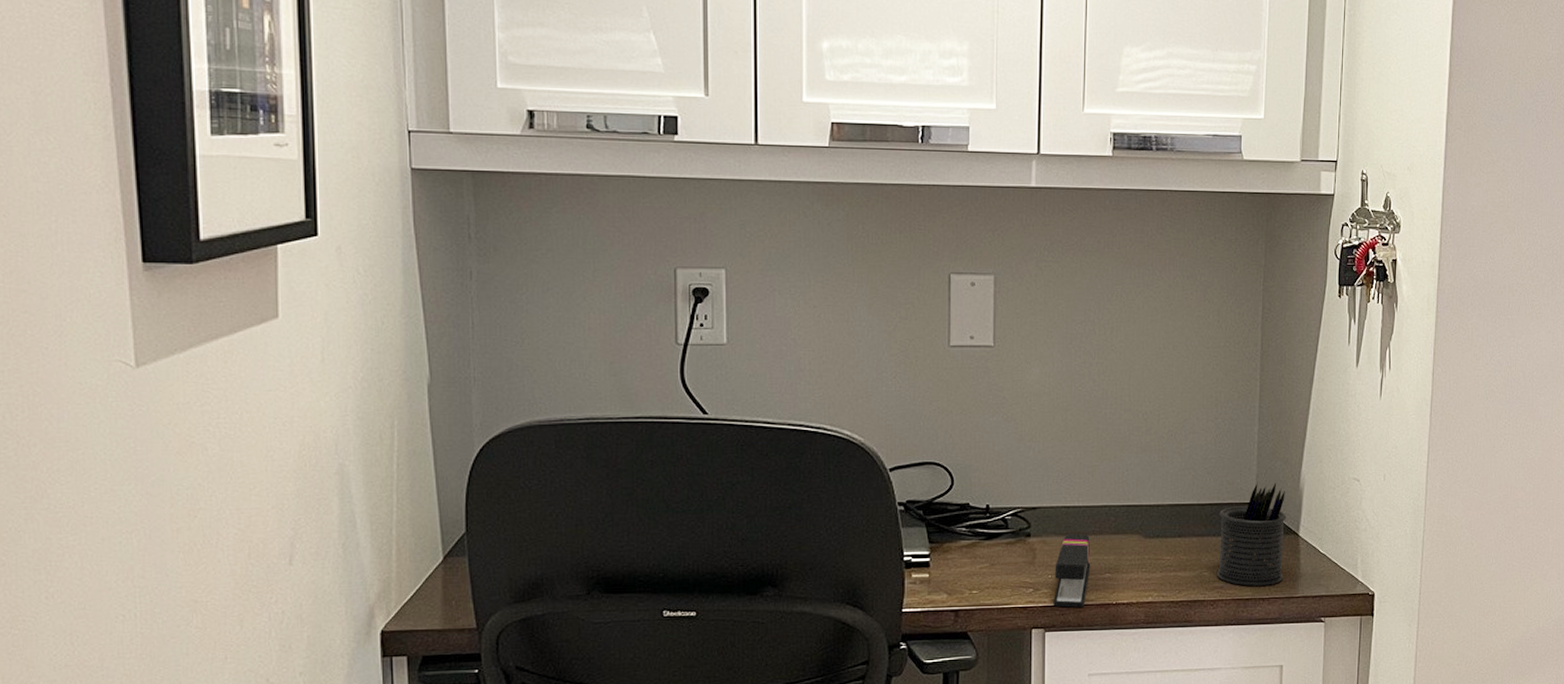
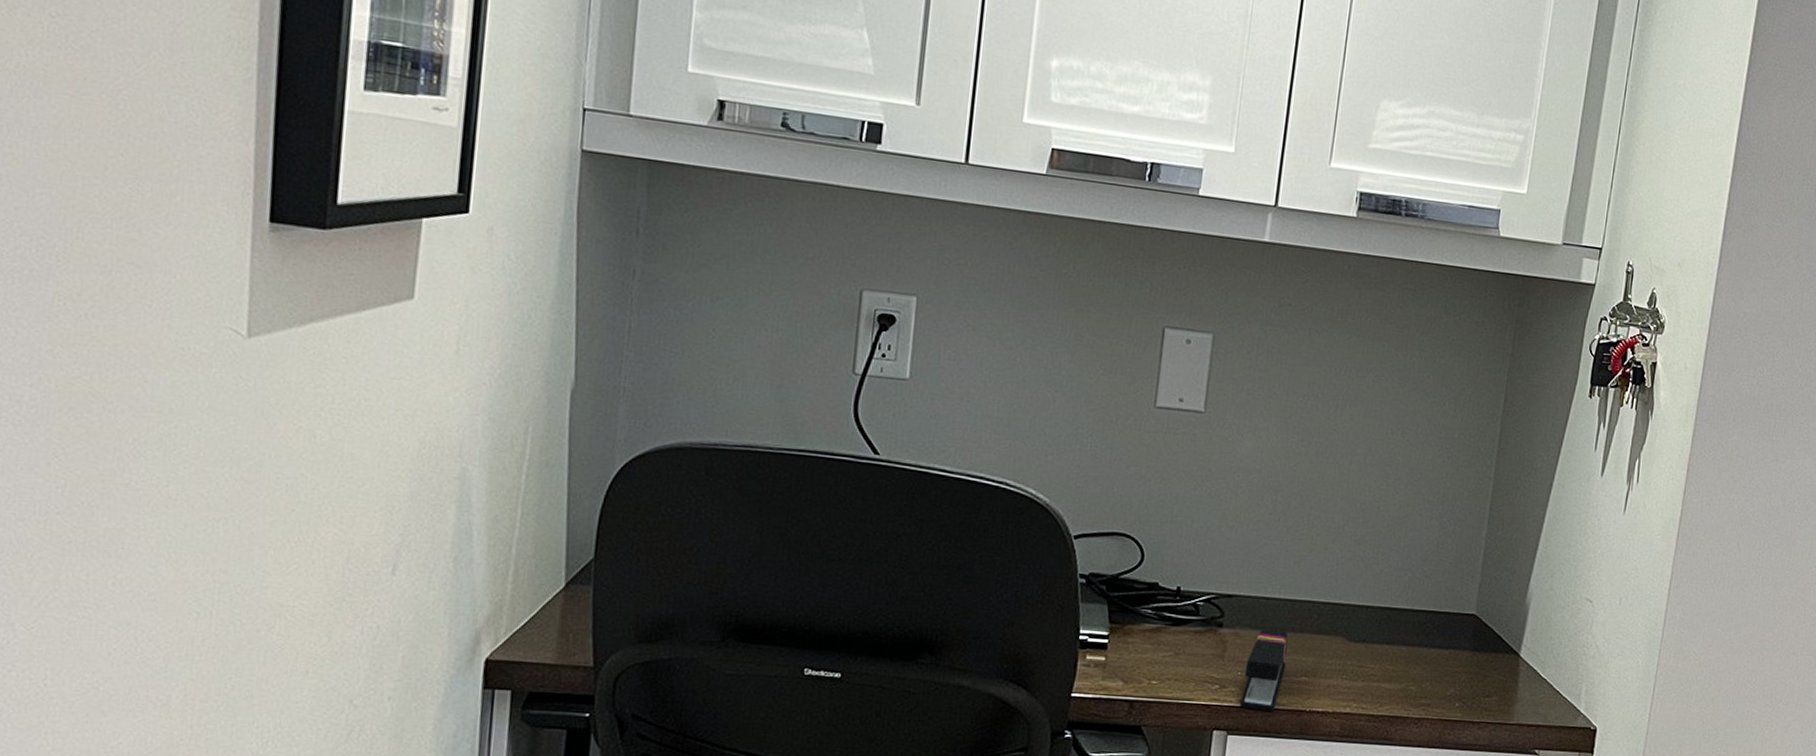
pen holder: present [1217,482,1287,586] -> none [1425,594,1509,708]

